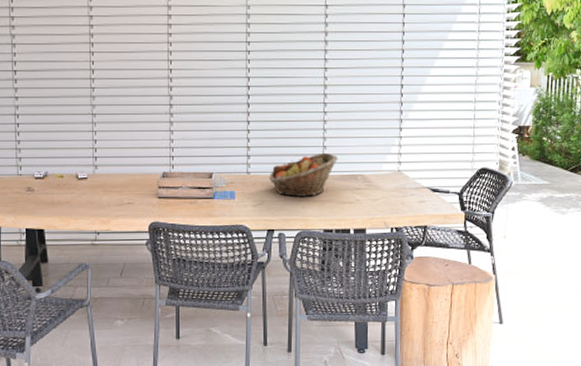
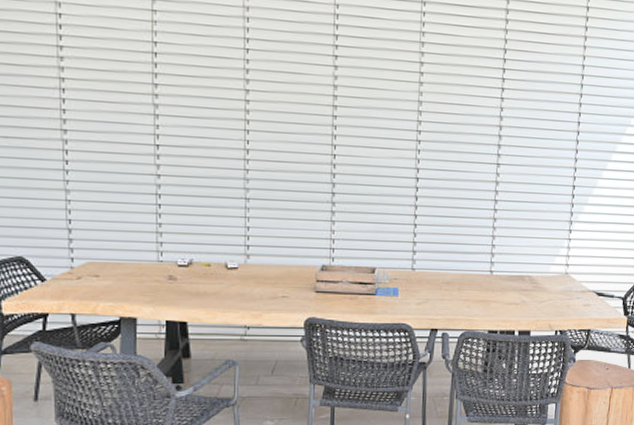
fruit basket: present [269,152,339,198] -> none [435,251,507,297]

